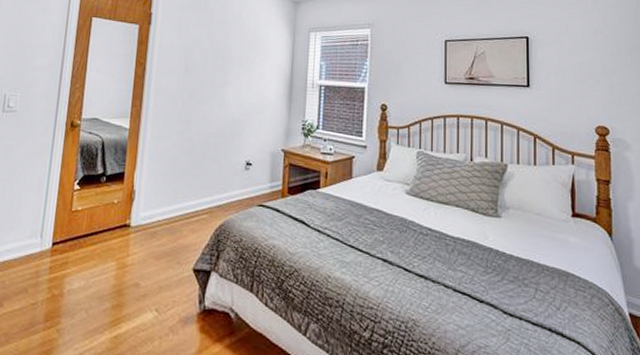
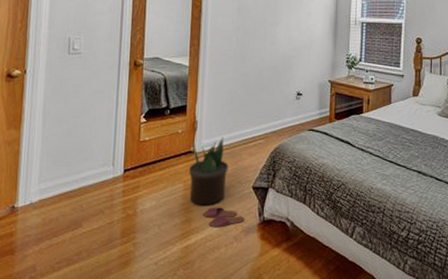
planter: none [122,209,167,289] -> present [189,137,229,206]
slippers: none [136,291,182,316] -> present [203,207,244,228]

